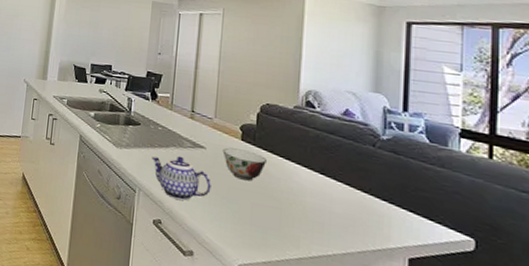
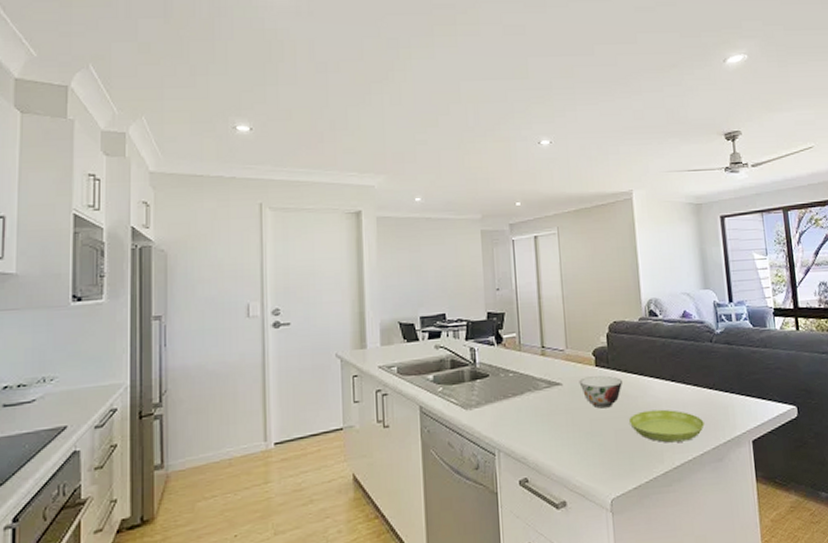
teapot: present [151,156,211,201] -> none [507,400,574,450]
saucer: none [267,193,352,236] -> present [628,409,705,443]

